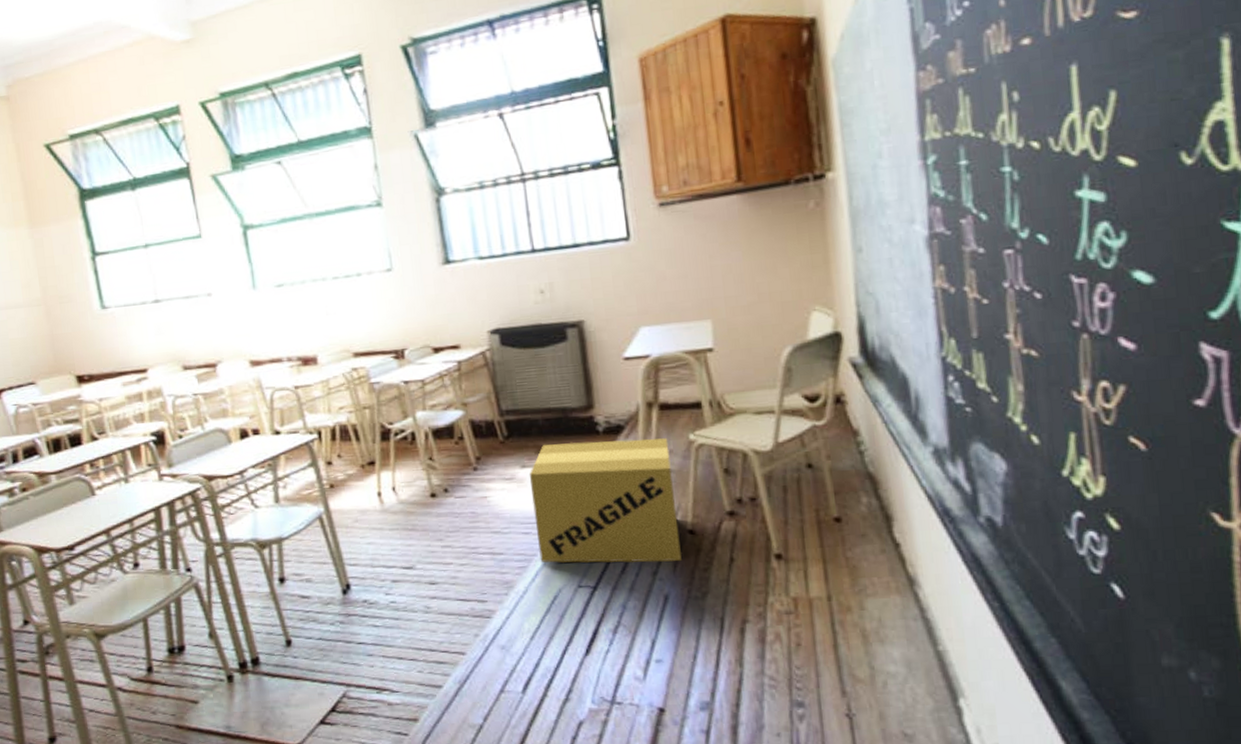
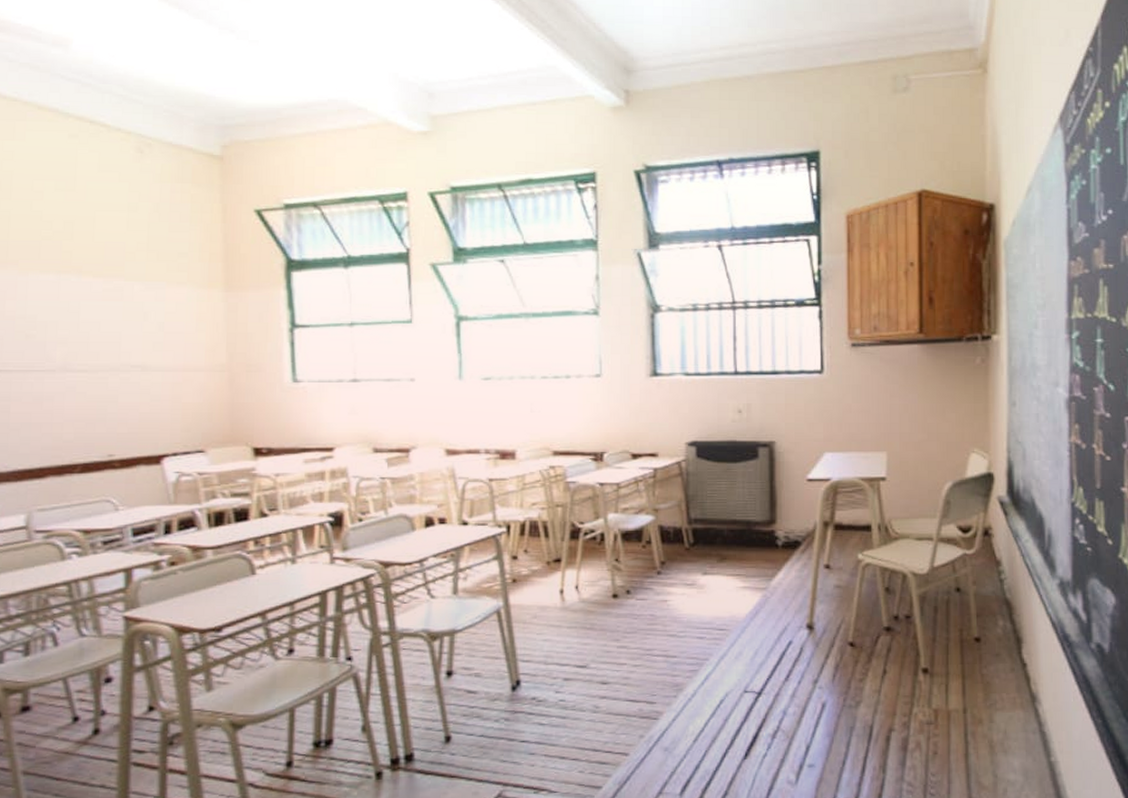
cardboard box: present [529,438,682,563] -> none [709,553,841,671]

